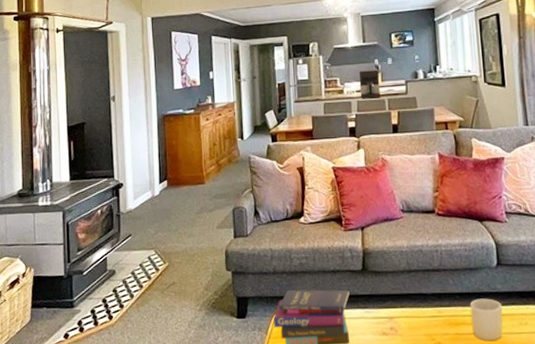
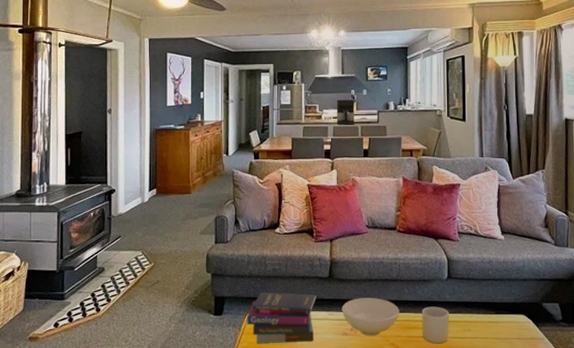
bowl: none [378,291,445,335] -> present [341,298,399,336]

